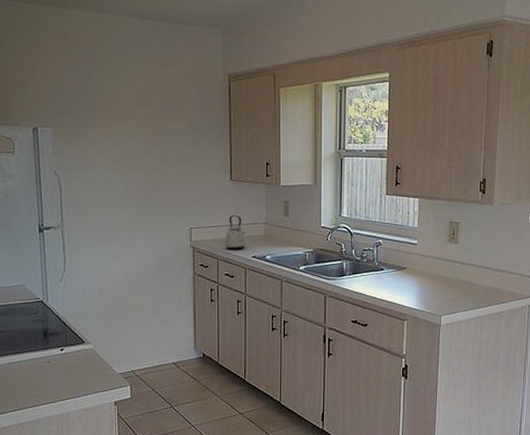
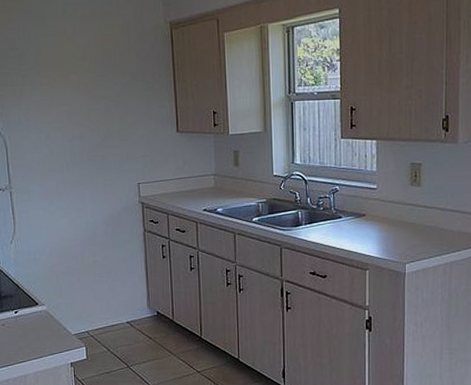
kettle: present [225,215,246,250] -> none [175,168,196,204]

